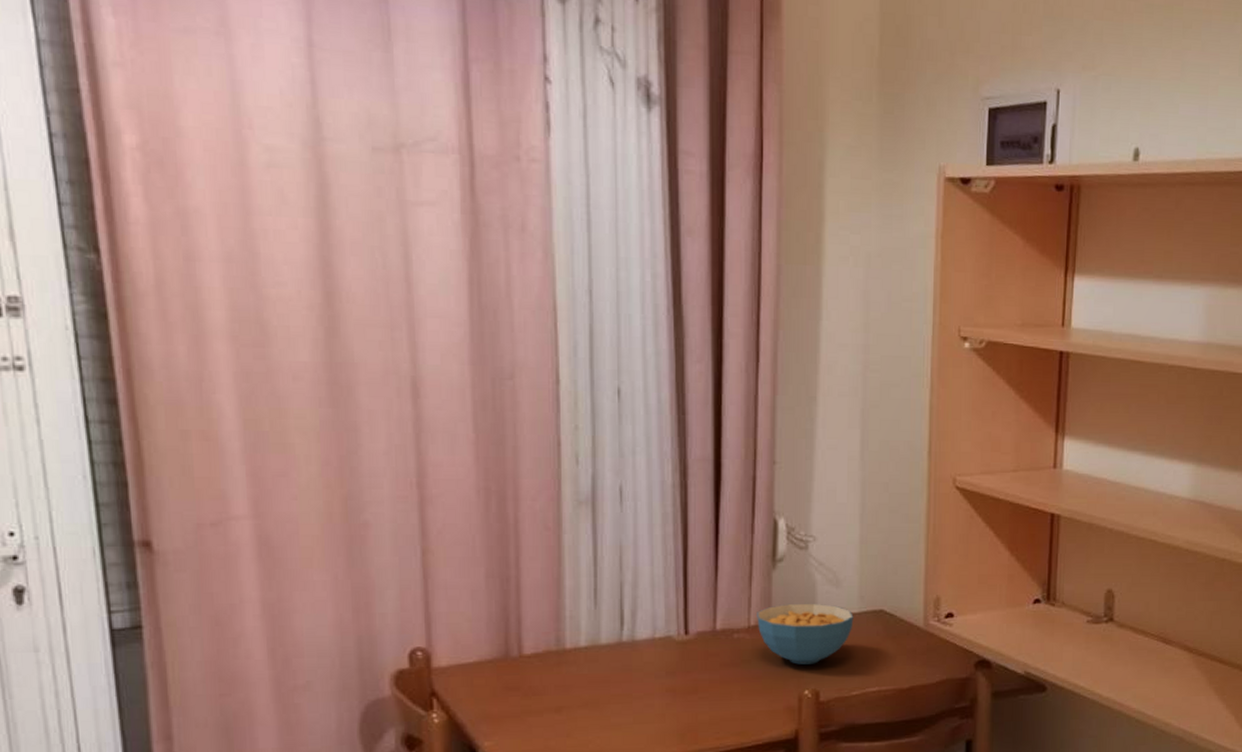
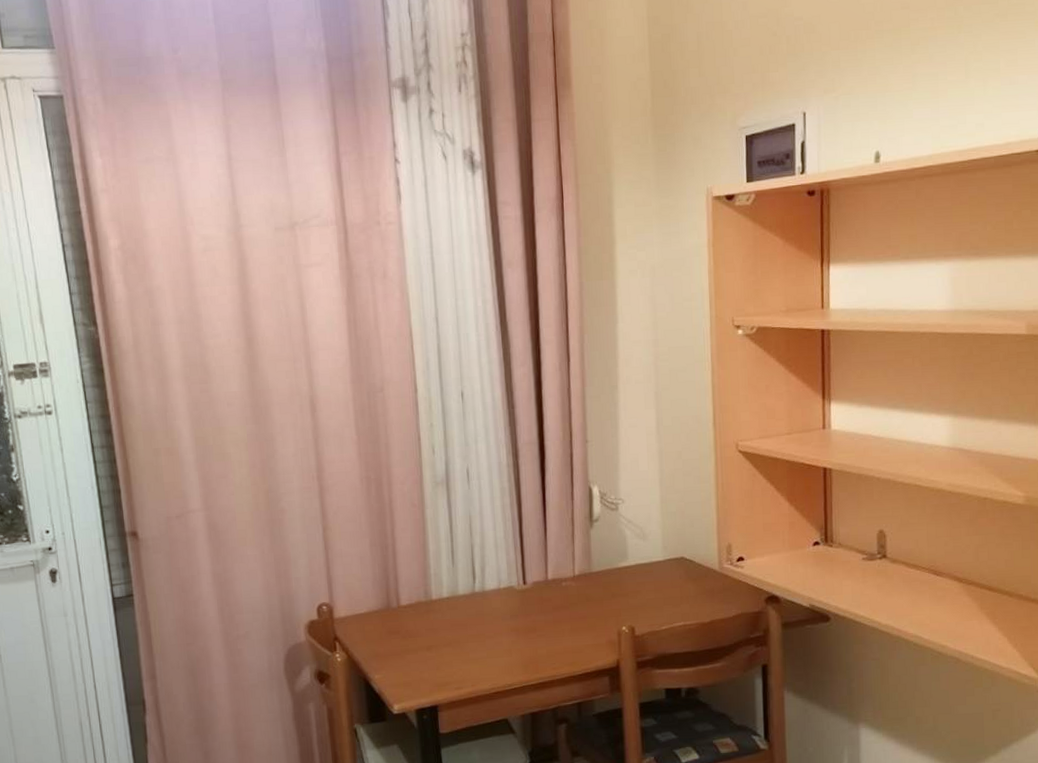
cereal bowl: present [757,603,854,665] -> none [580,554,659,606]

